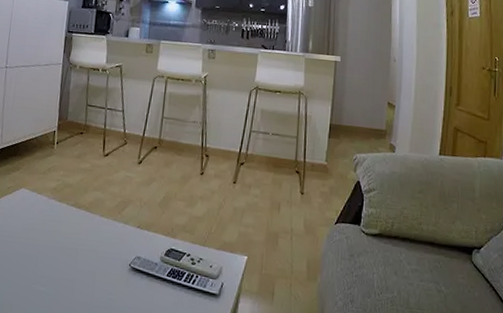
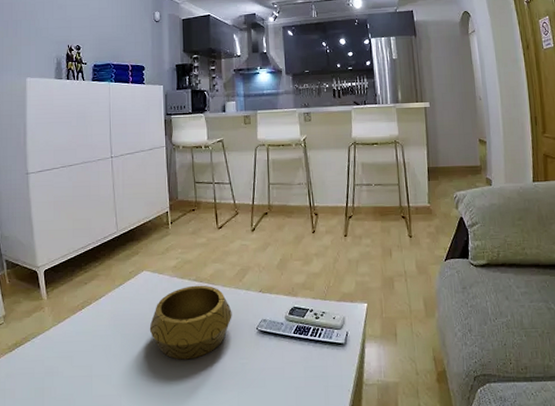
decorative bowl: none [19,210,107,287] -> present [149,285,232,360]

